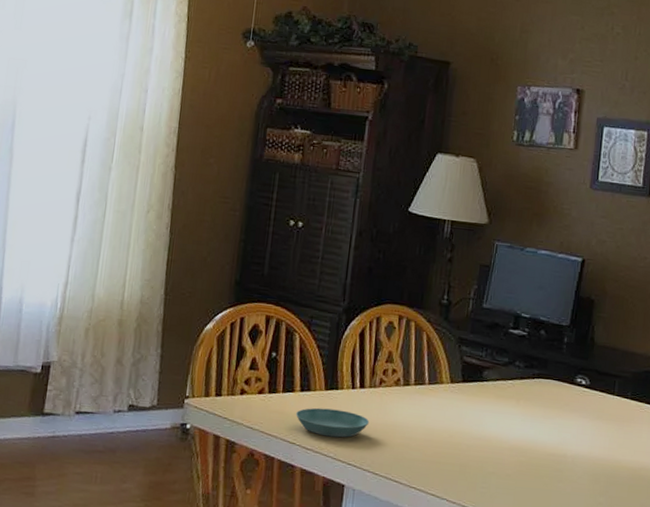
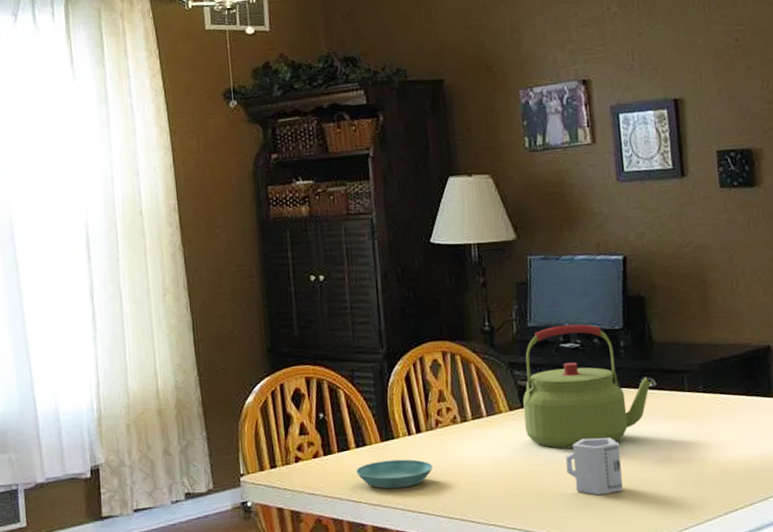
kettle: none [461,311,586,430] -> present [523,324,652,449]
cup: none [492,422,546,478] -> present [565,438,623,496]

